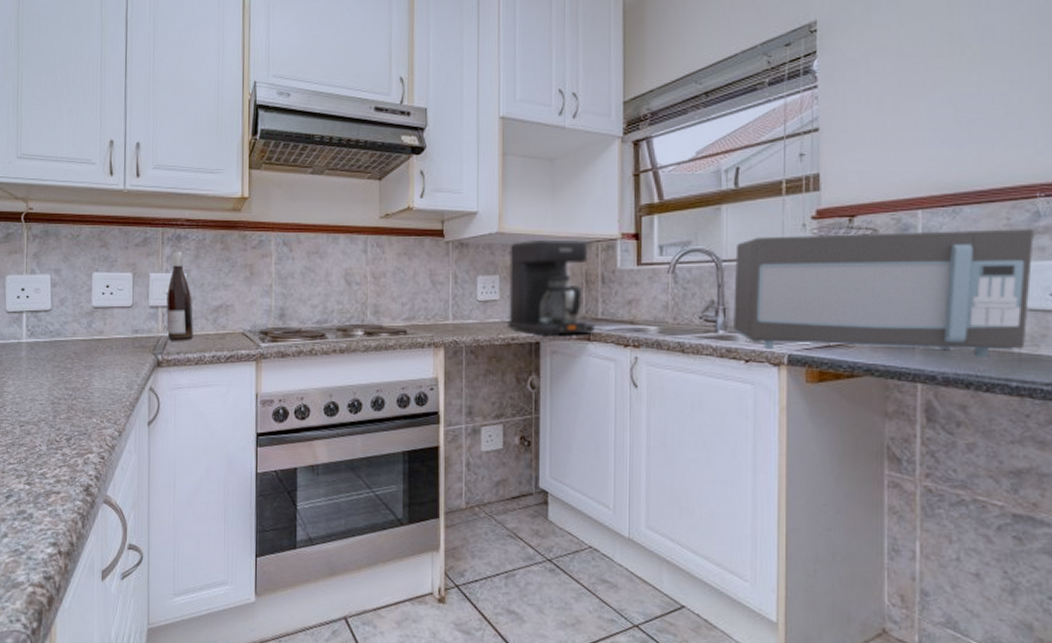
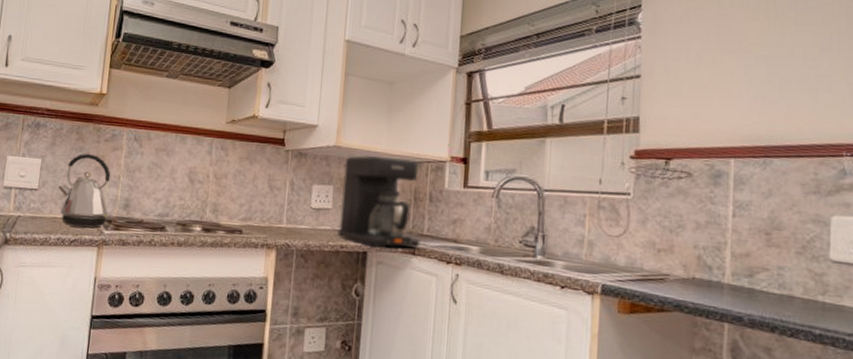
bottle: present [166,250,194,341] -> none [17,137,45,222]
kettle: none [208,263,267,342] -> present [58,153,111,228]
microwave: present [733,229,1034,358] -> none [551,171,840,304]

